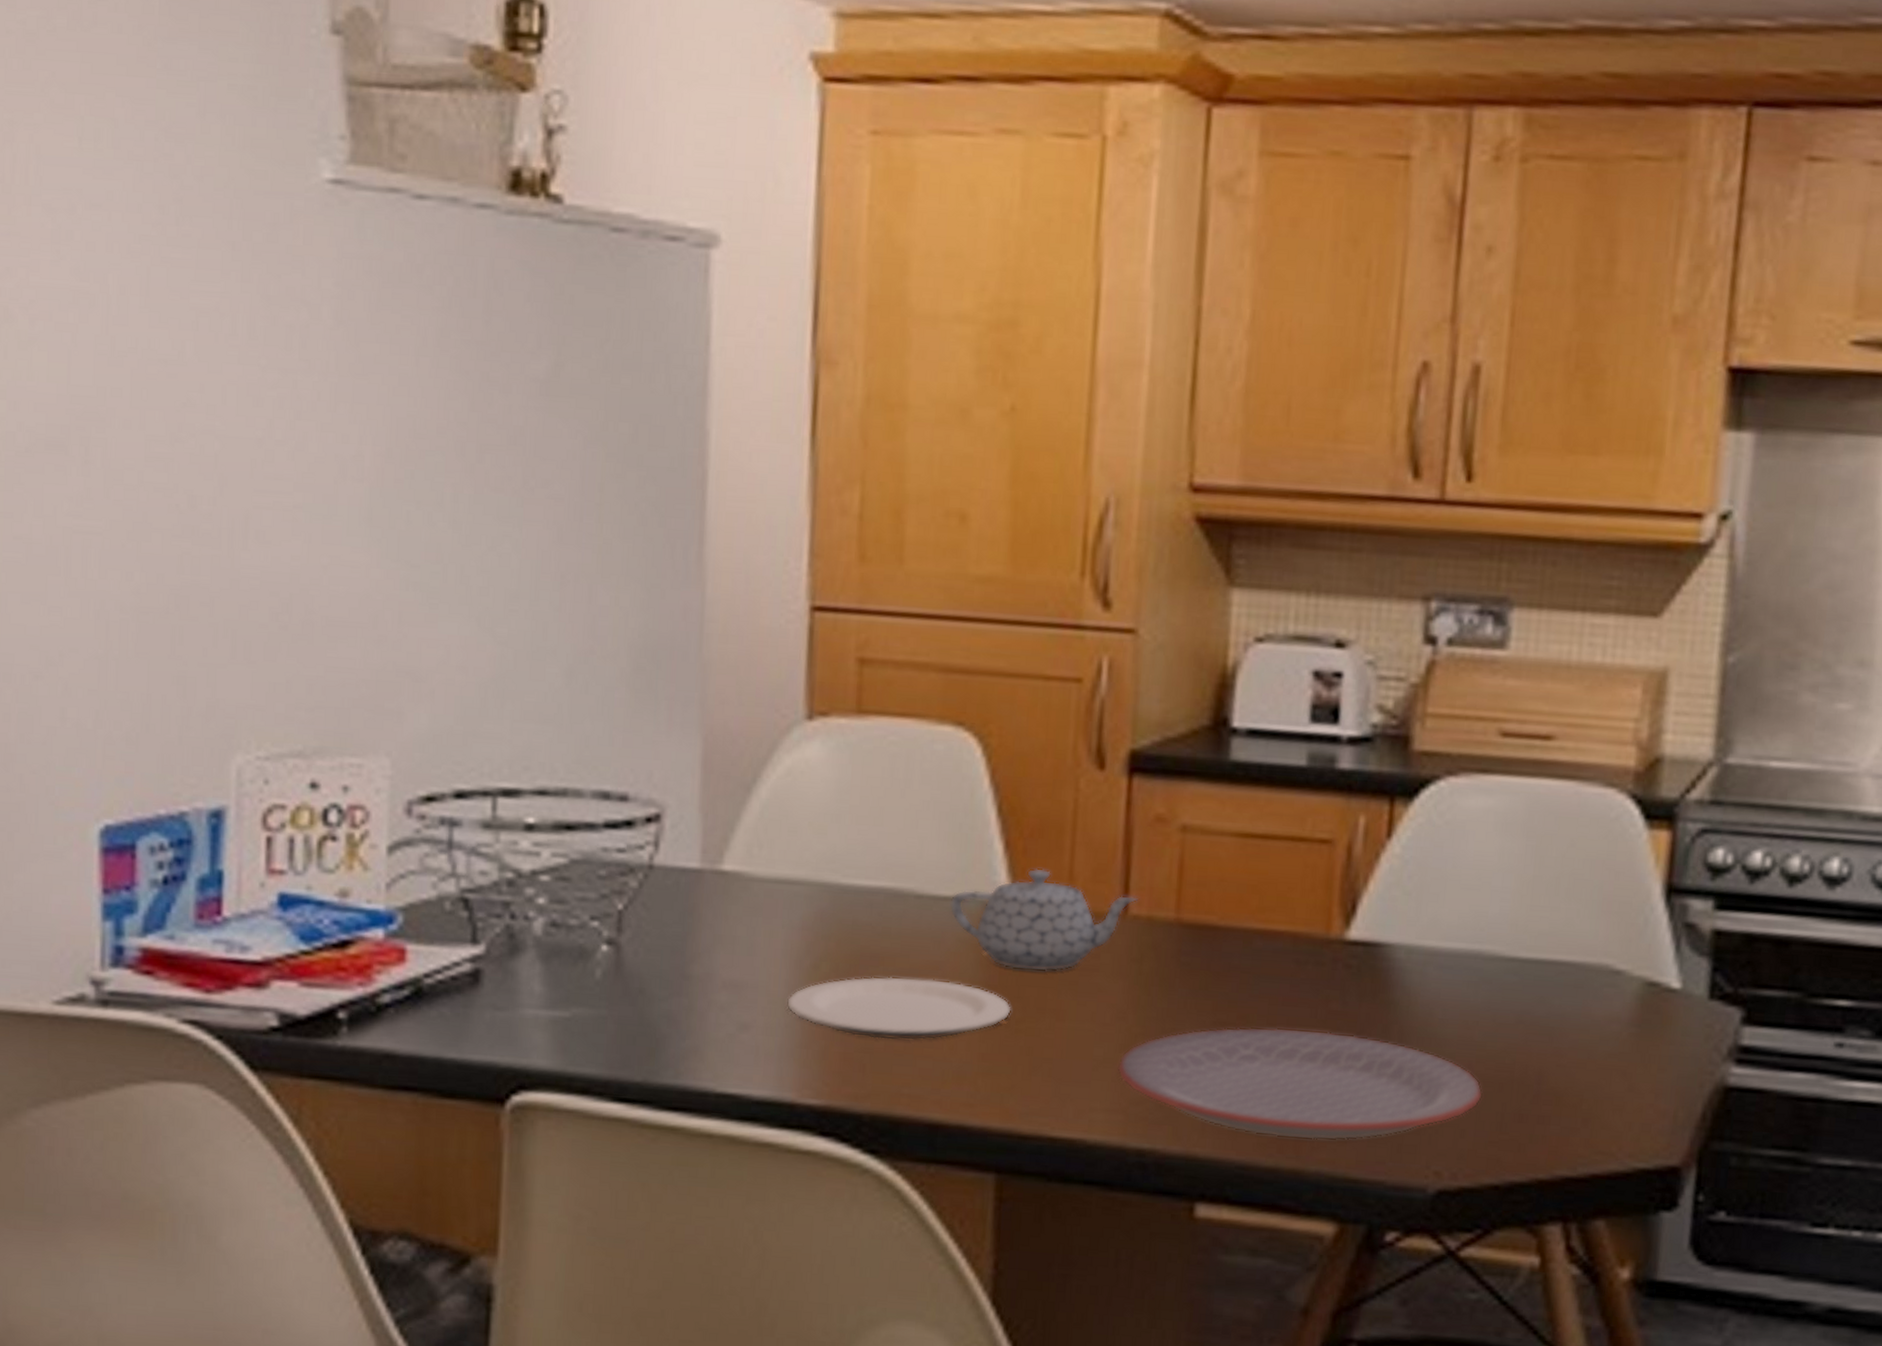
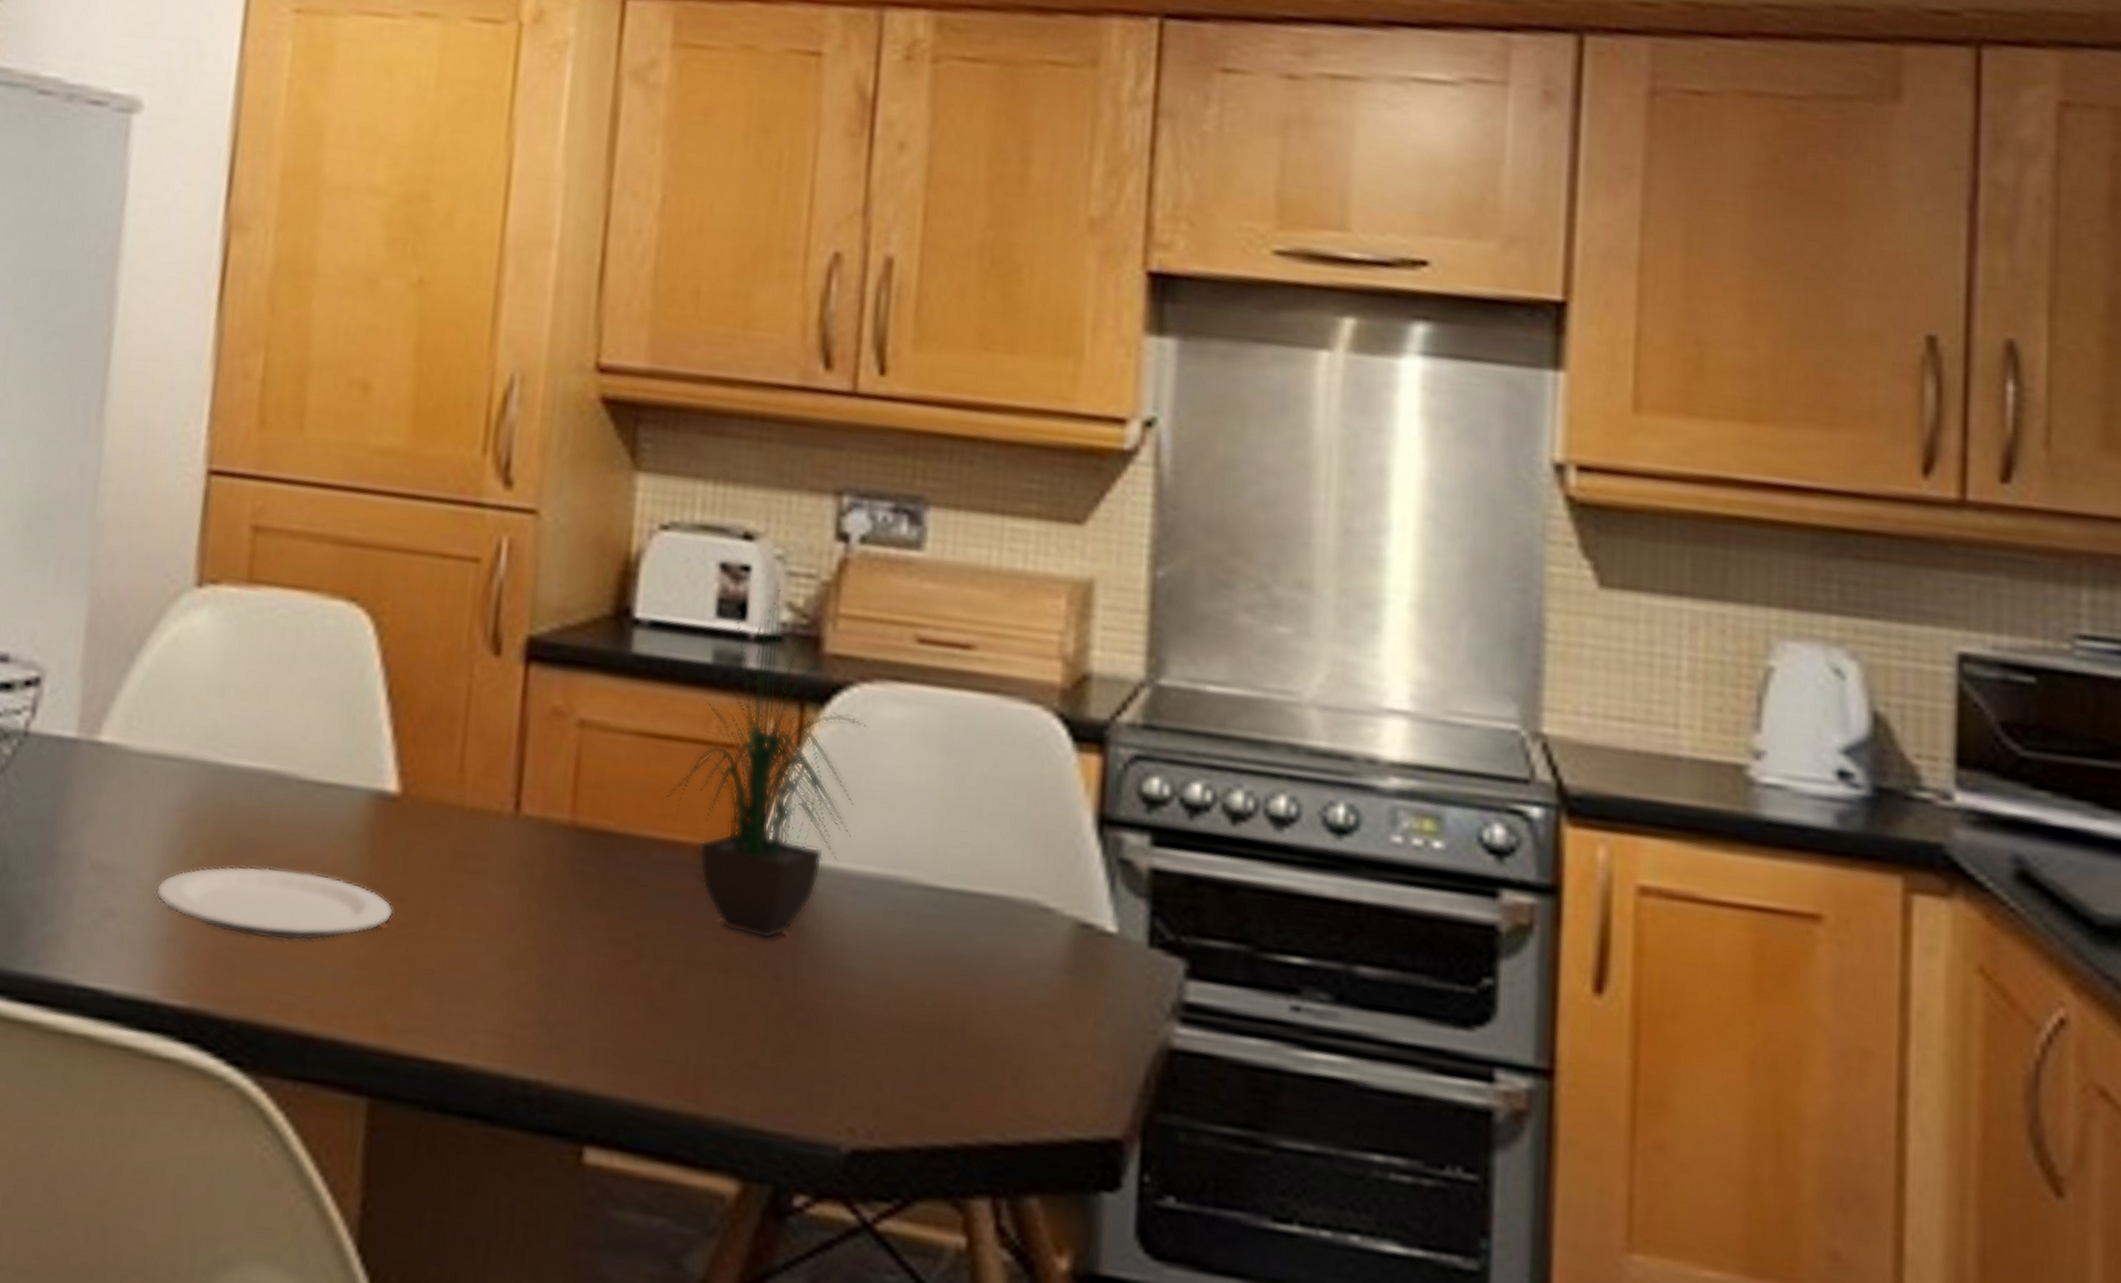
teapot: present [949,868,1139,972] -> none [332,757,532,873]
plate: present [1117,1027,1483,1141] -> none [503,946,901,1085]
potted plant: none [1264,693,1453,1013] -> present [666,589,867,940]

